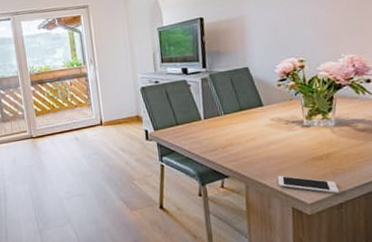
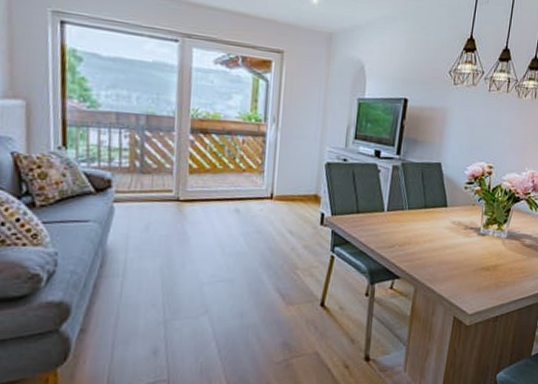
cell phone: present [277,175,340,194] -> none [445,282,498,306]

